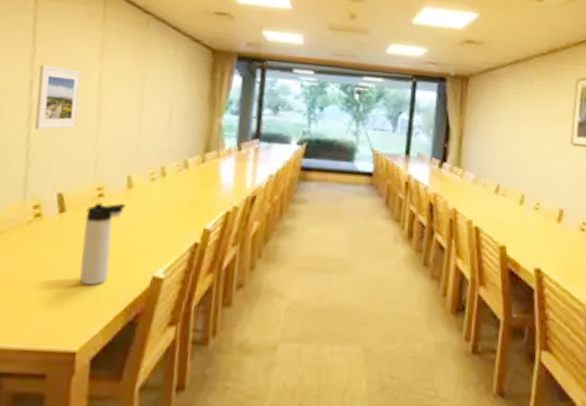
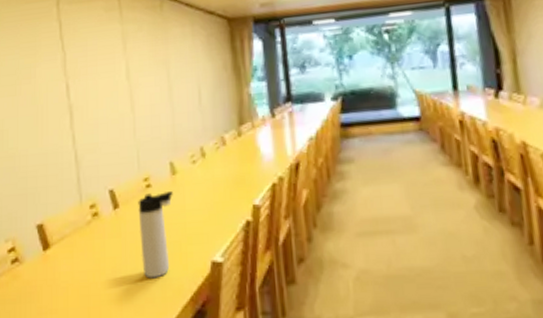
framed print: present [34,64,82,130] -> none [72,65,115,132]

